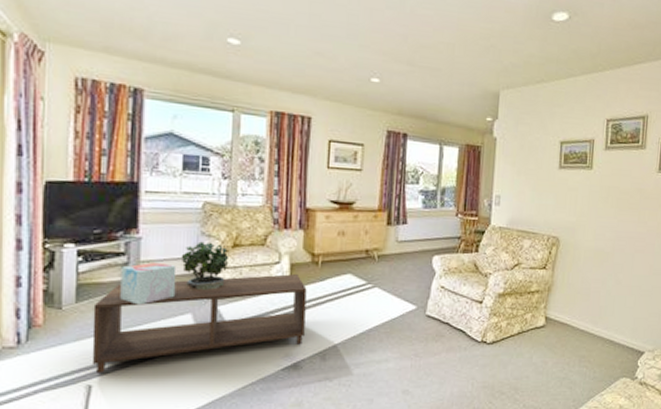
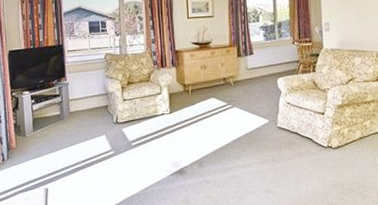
coffee table: present [91,274,307,374] -> none [44,101,185,180]
decorative box: present [120,261,177,305] -> none [58,99,94,131]
potted plant: present [181,237,229,290] -> none [94,79,127,117]

